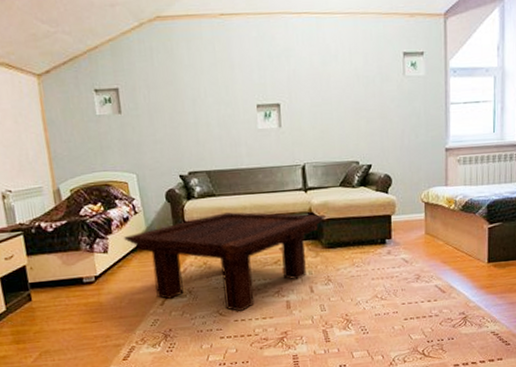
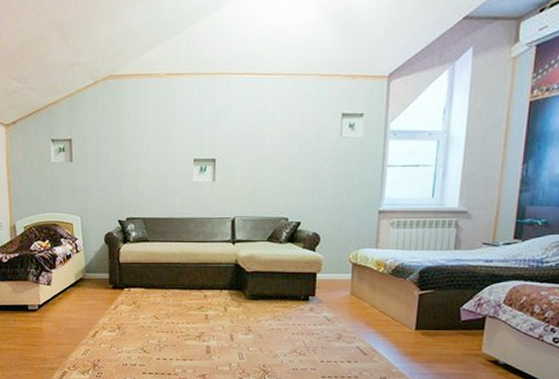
coffee table: present [124,212,326,311] -> none [66,258,251,350]

